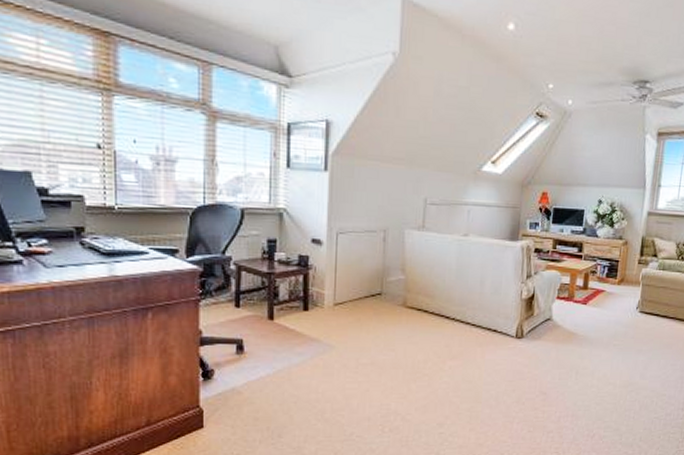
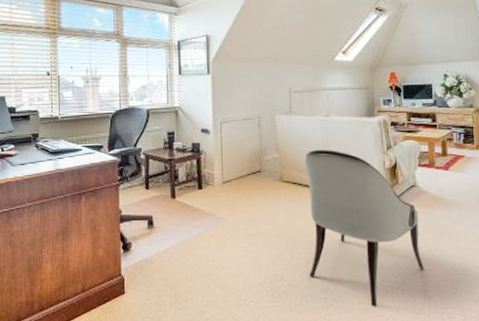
armchair: none [426,274,550,442] -> present [304,150,424,307]

